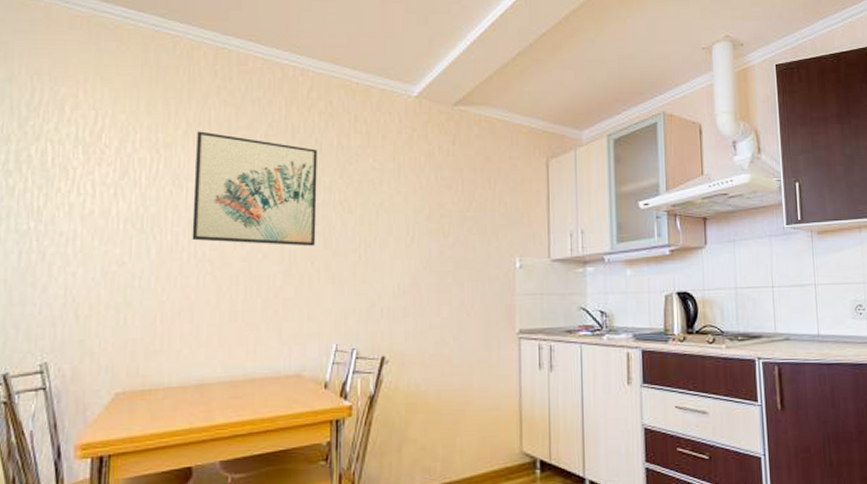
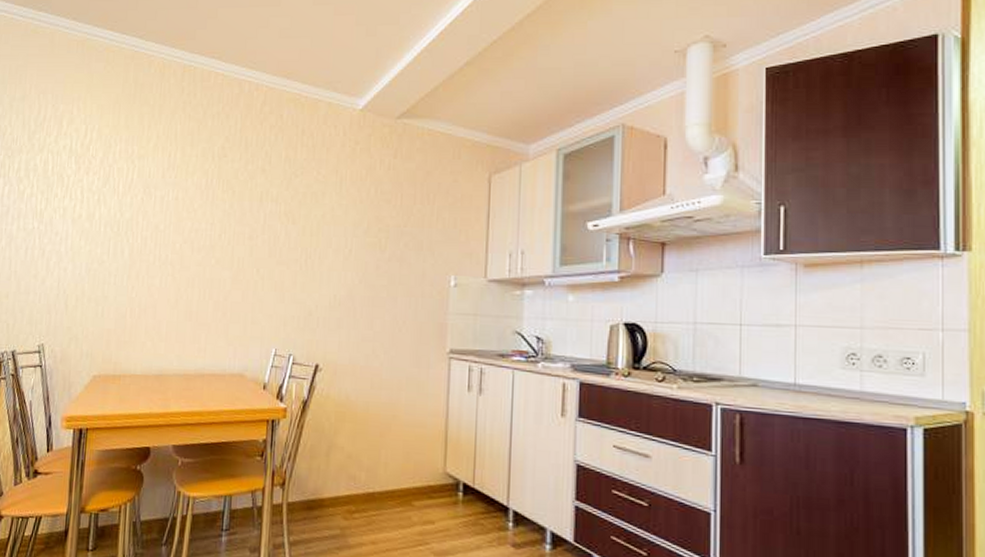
wall art: present [192,131,318,247] -> none [157,144,267,255]

